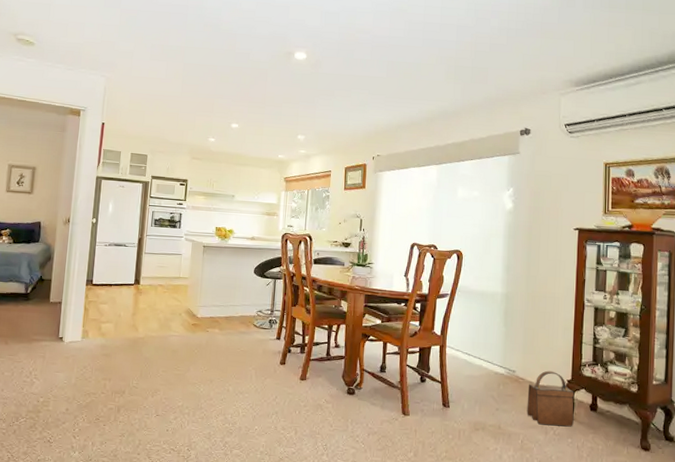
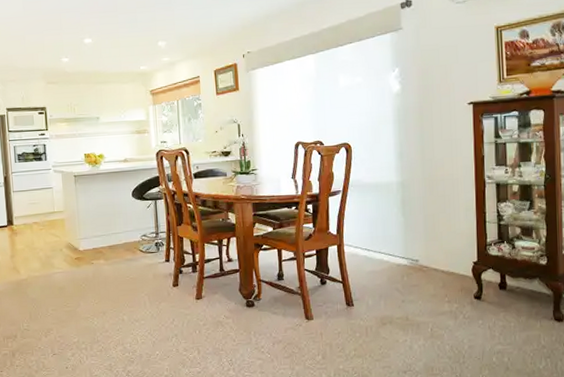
handbag: present [527,370,575,427] -> none [433,255,483,311]

